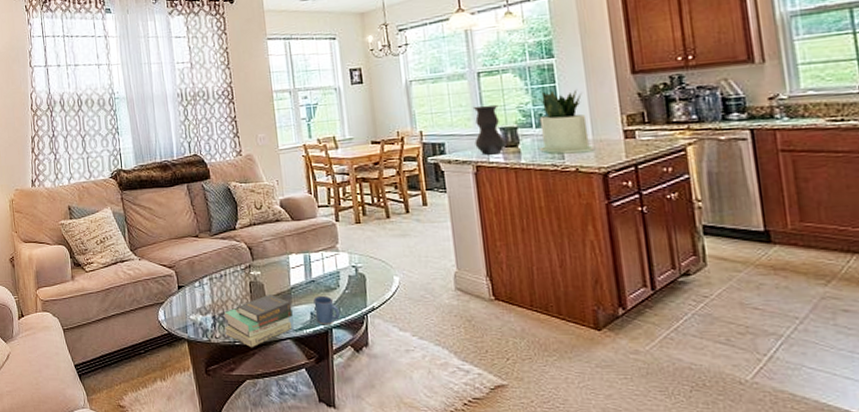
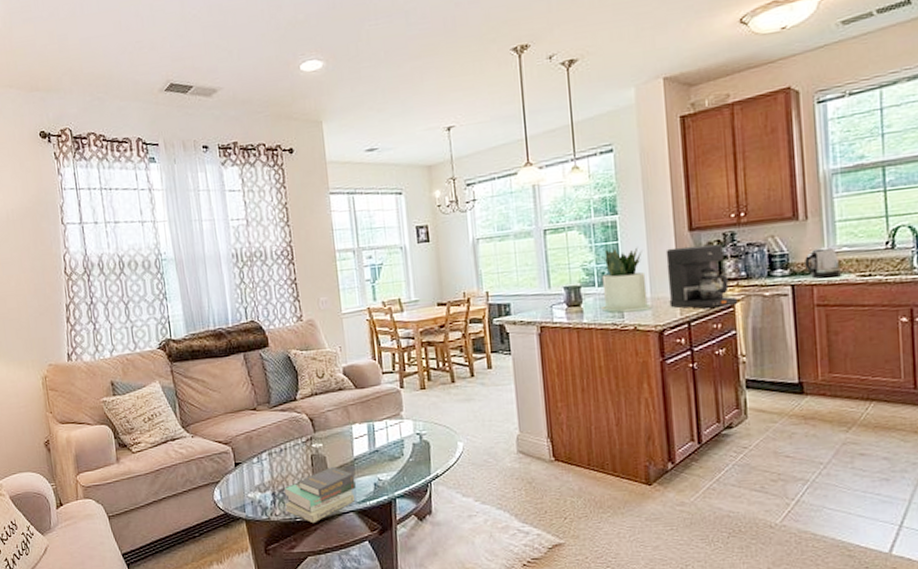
mug: present [313,295,340,325] -> none [377,465,404,496]
vase: present [472,104,506,155] -> none [538,263,570,315]
coffee maker: none [607,87,690,152] -> present [665,244,738,309]
kettle: none [764,91,808,123] -> present [805,247,841,279]

